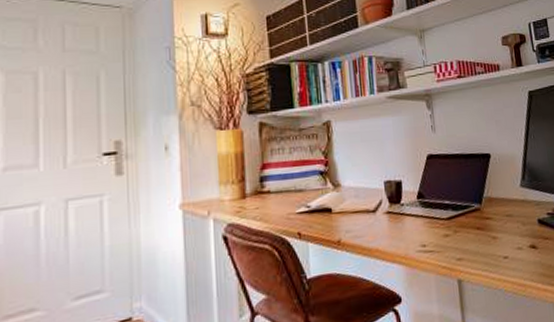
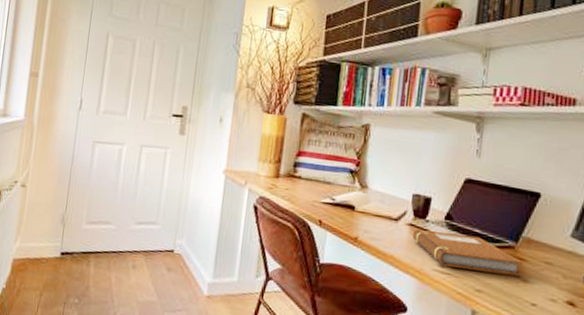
notebook: none [391,207,492,245] -> present [412,229,524,277]

